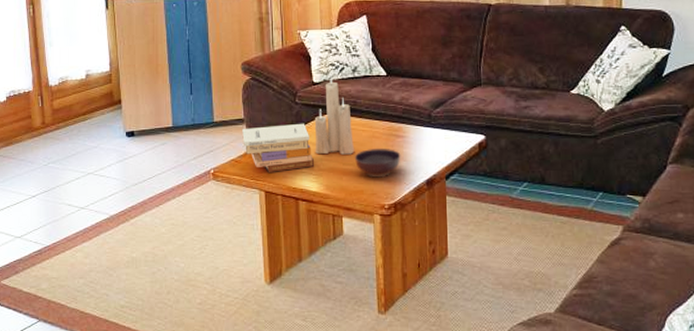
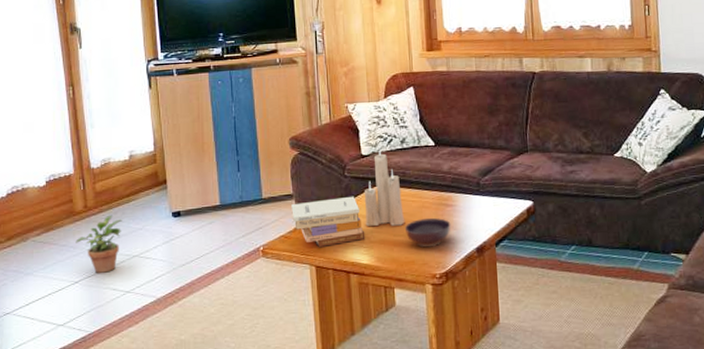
potted plant: none [33,133,78,188] -> present [76,216,122,273]

